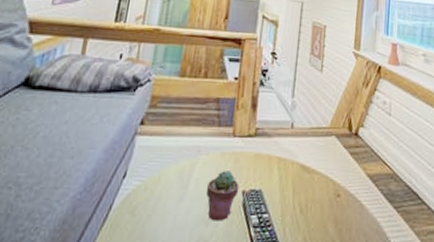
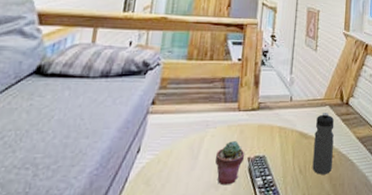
water bottle: none [315,142,341,216] -> present [312,112,334,175]

